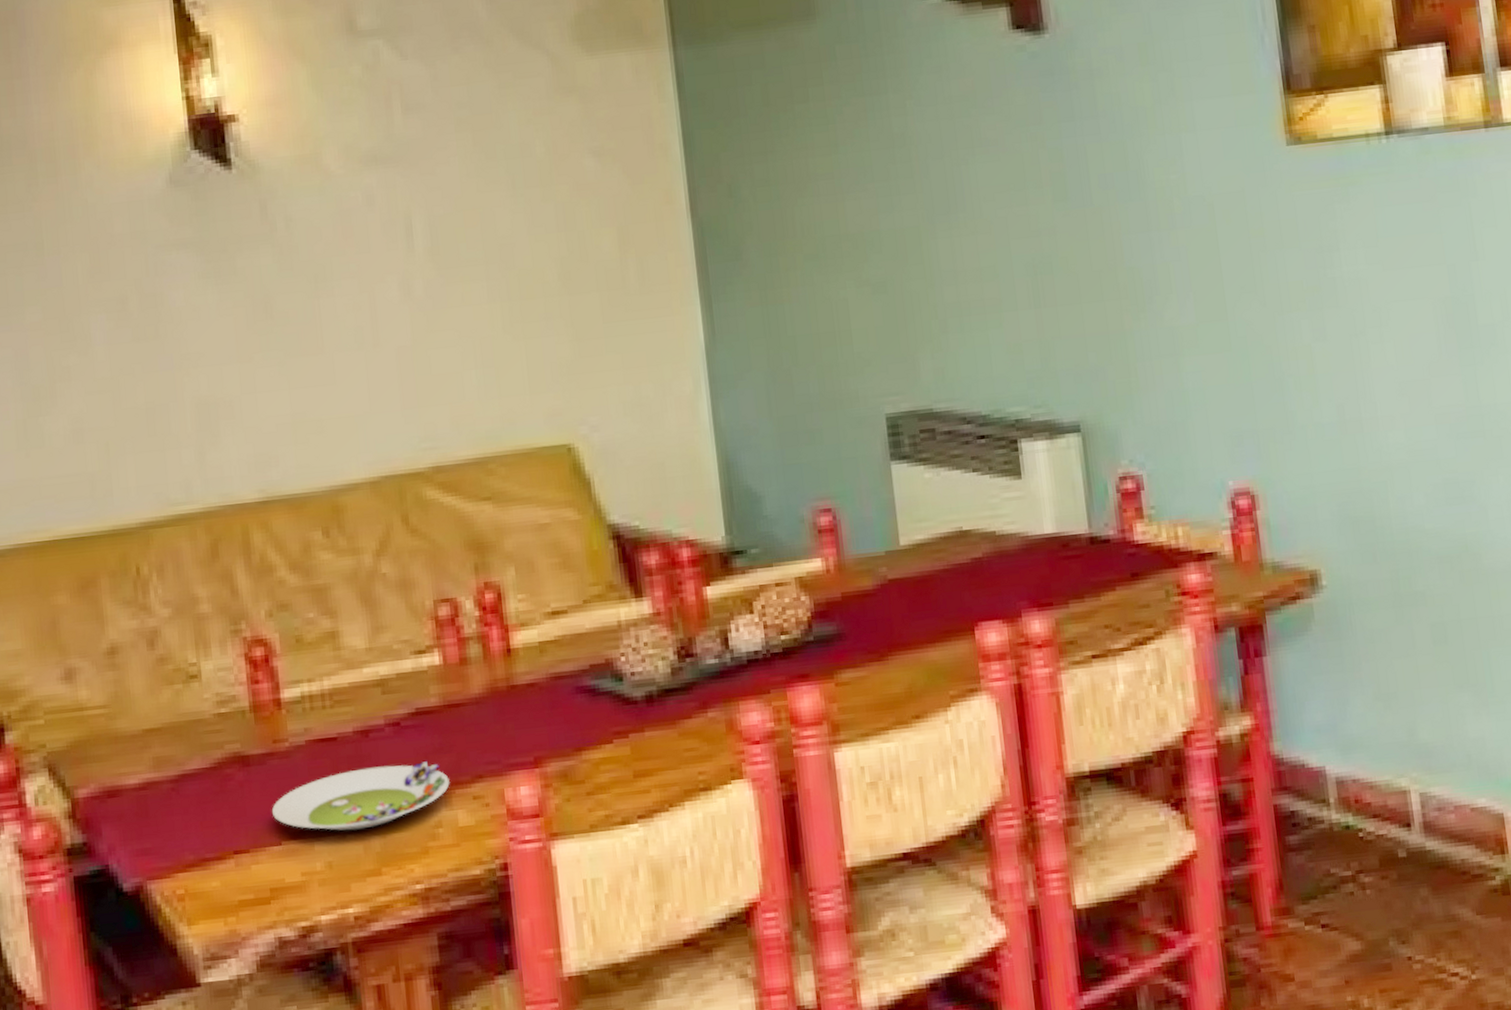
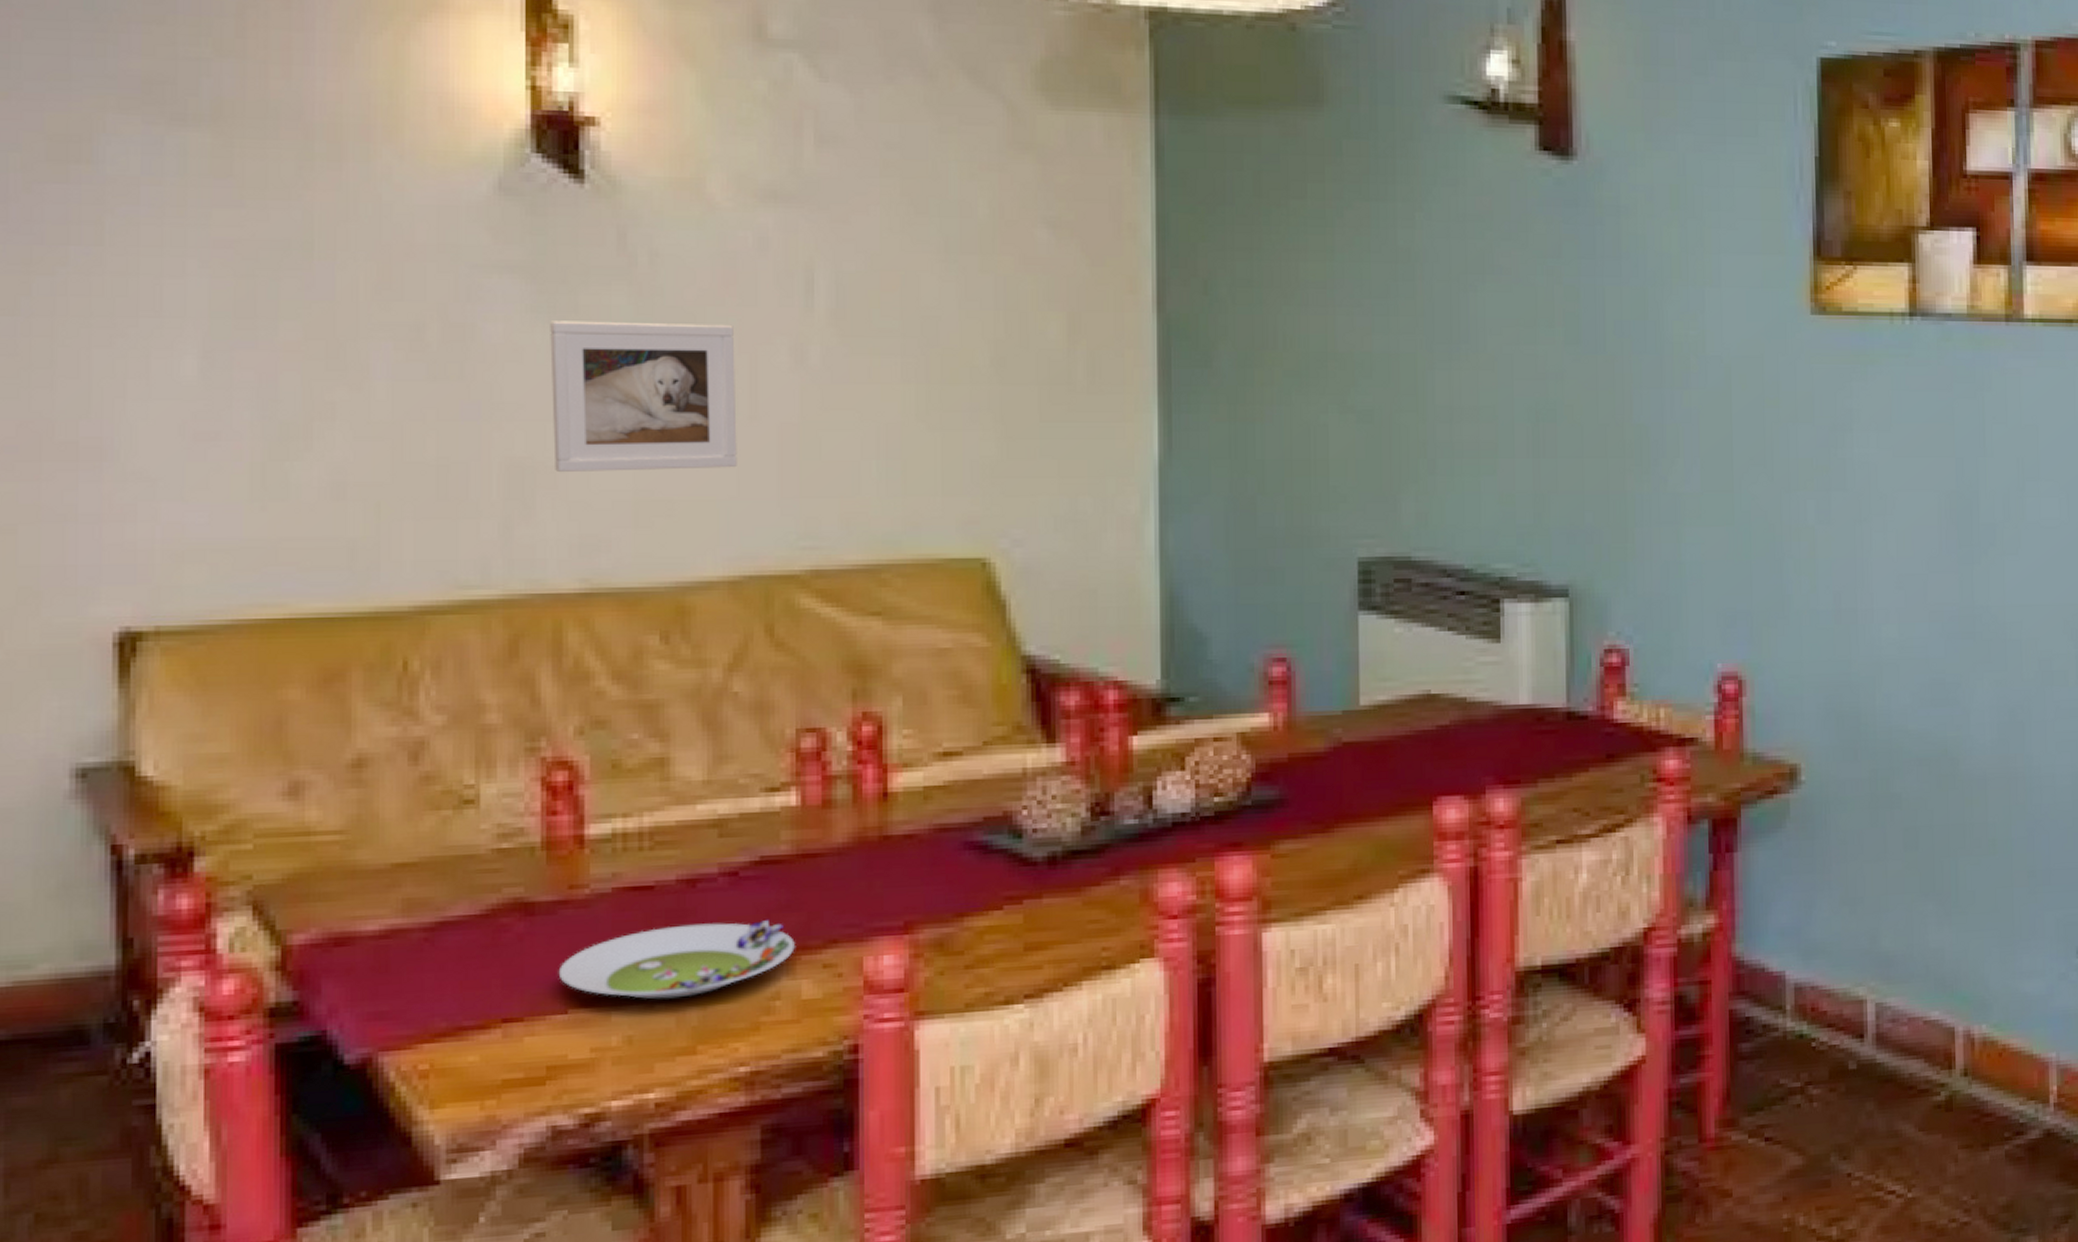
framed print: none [217,270,367,405] -> present [550,320,737,472]

